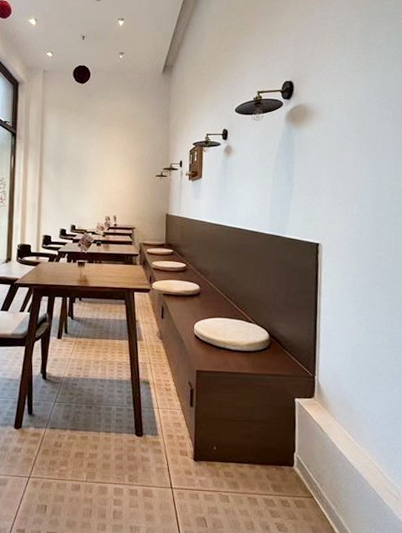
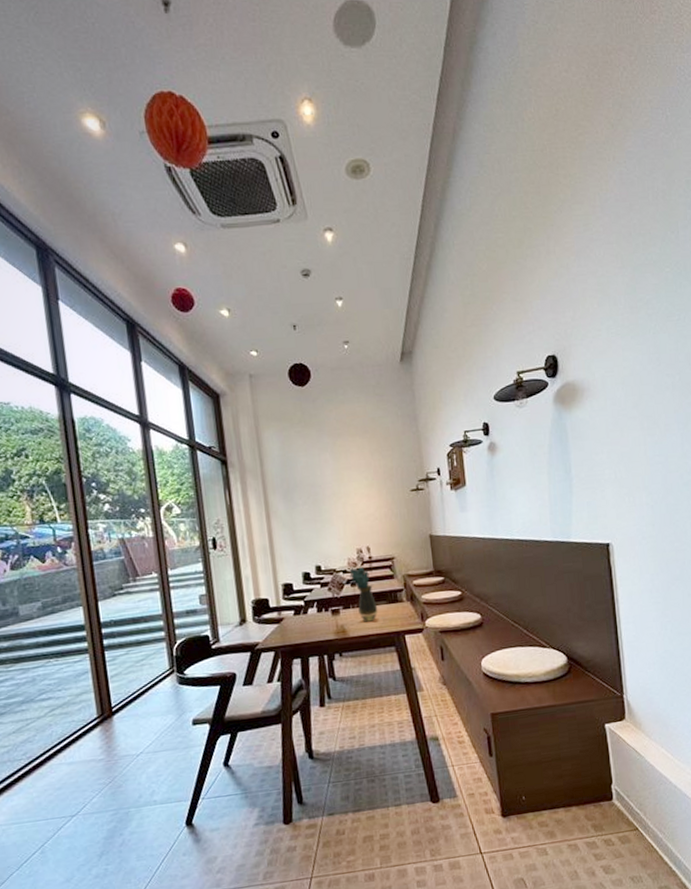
vase: none [97,229,116,277] -> present [349,565,378,622]

